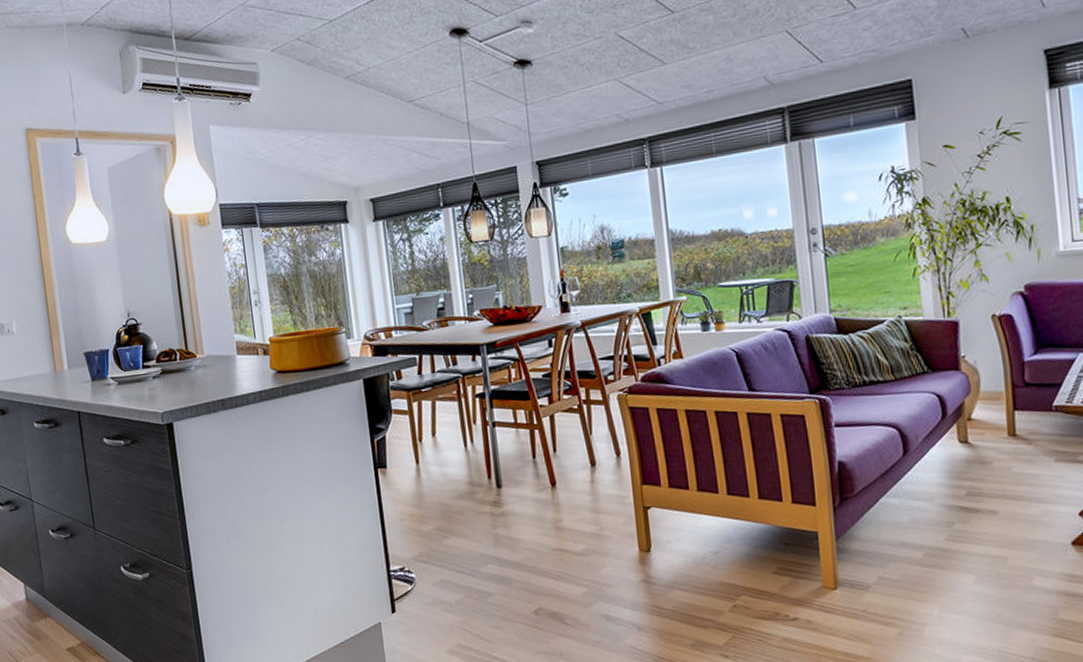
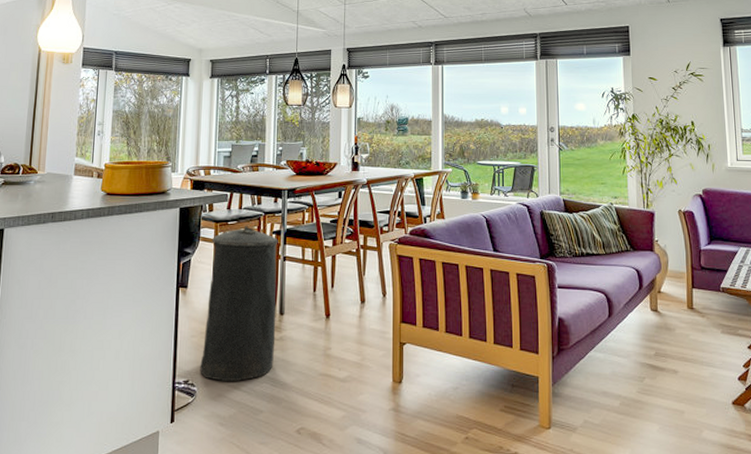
trash can: none [405,392,498,566] -> present [200,226,278,382]

